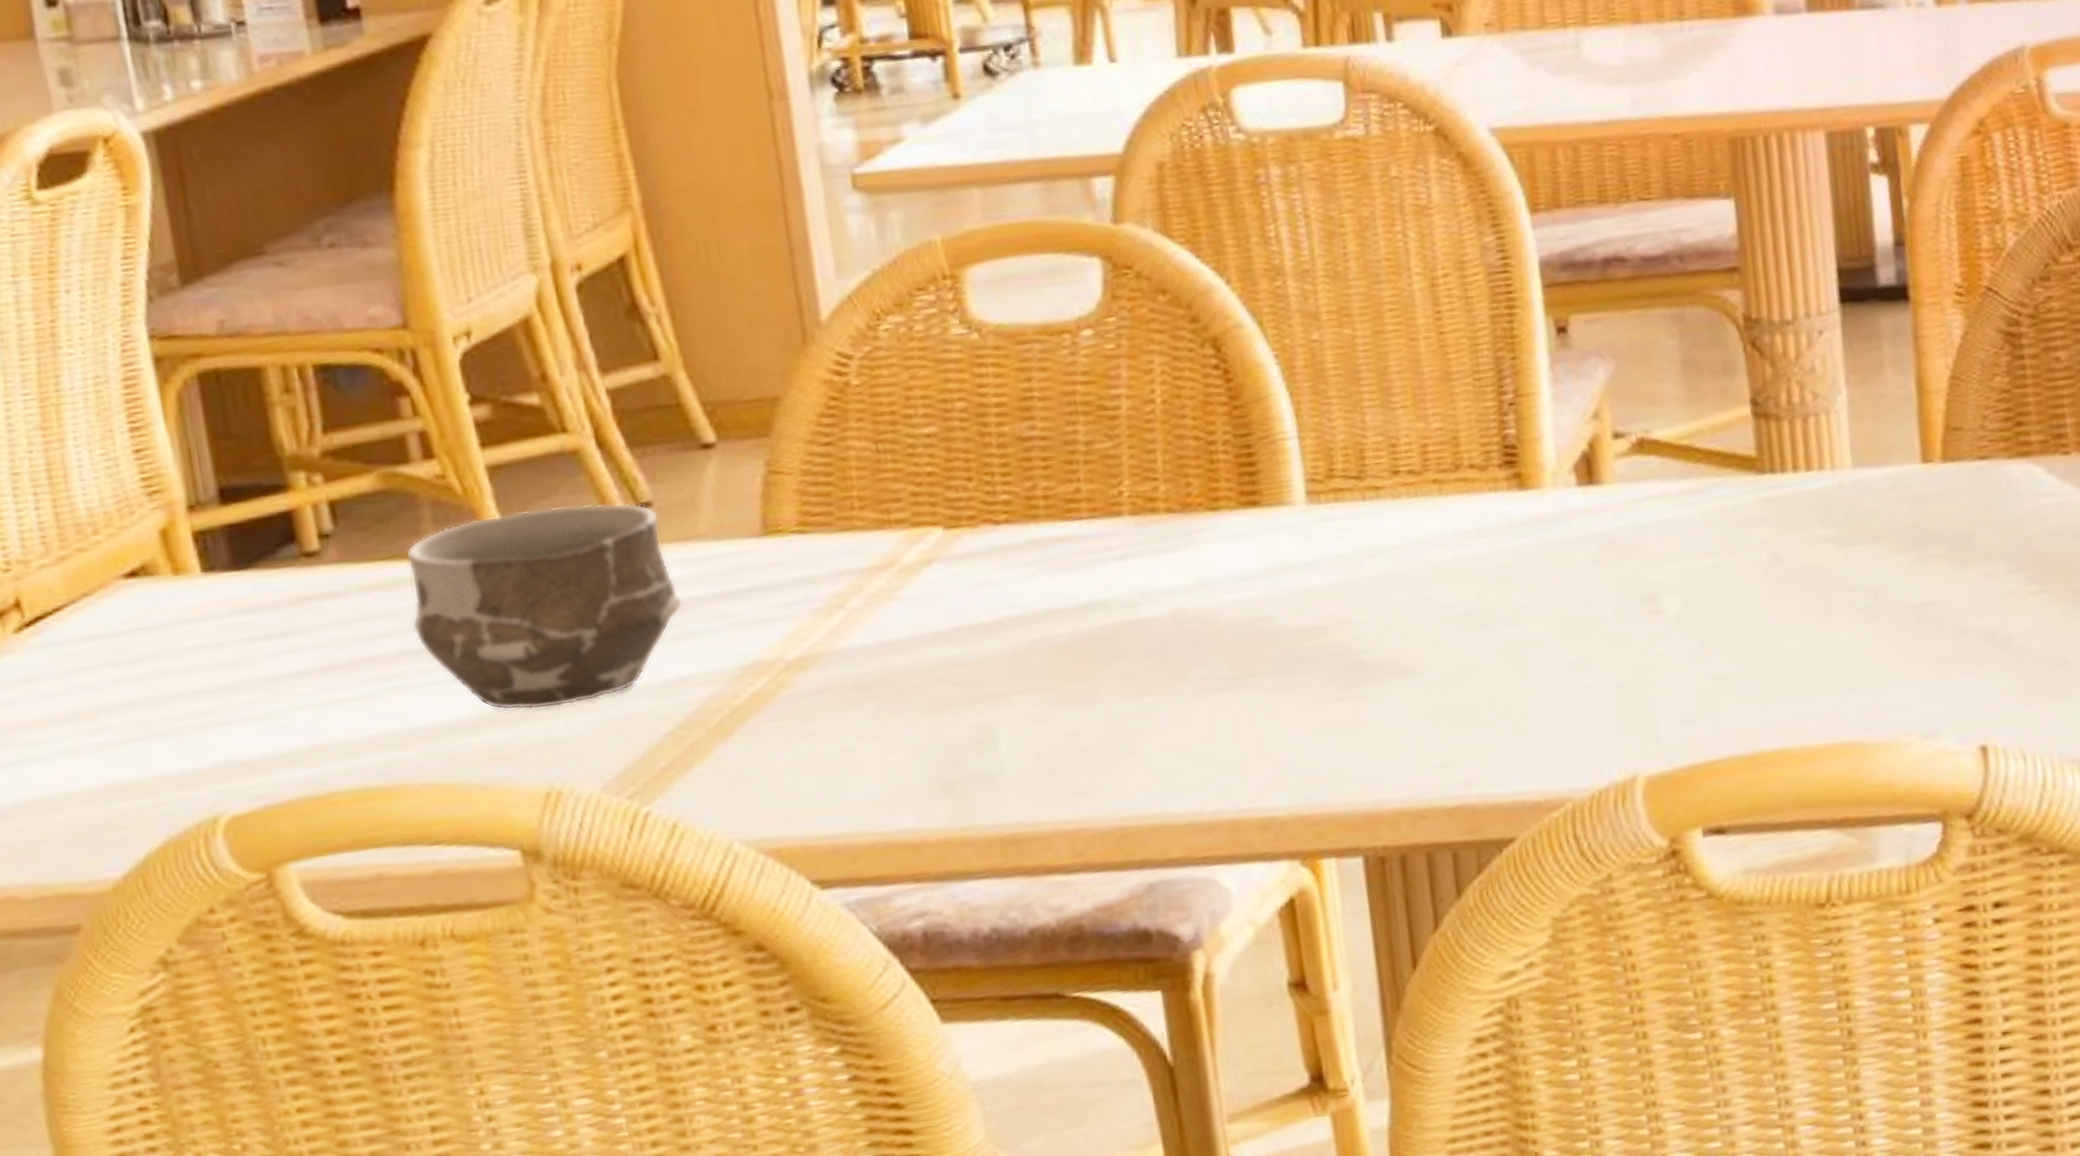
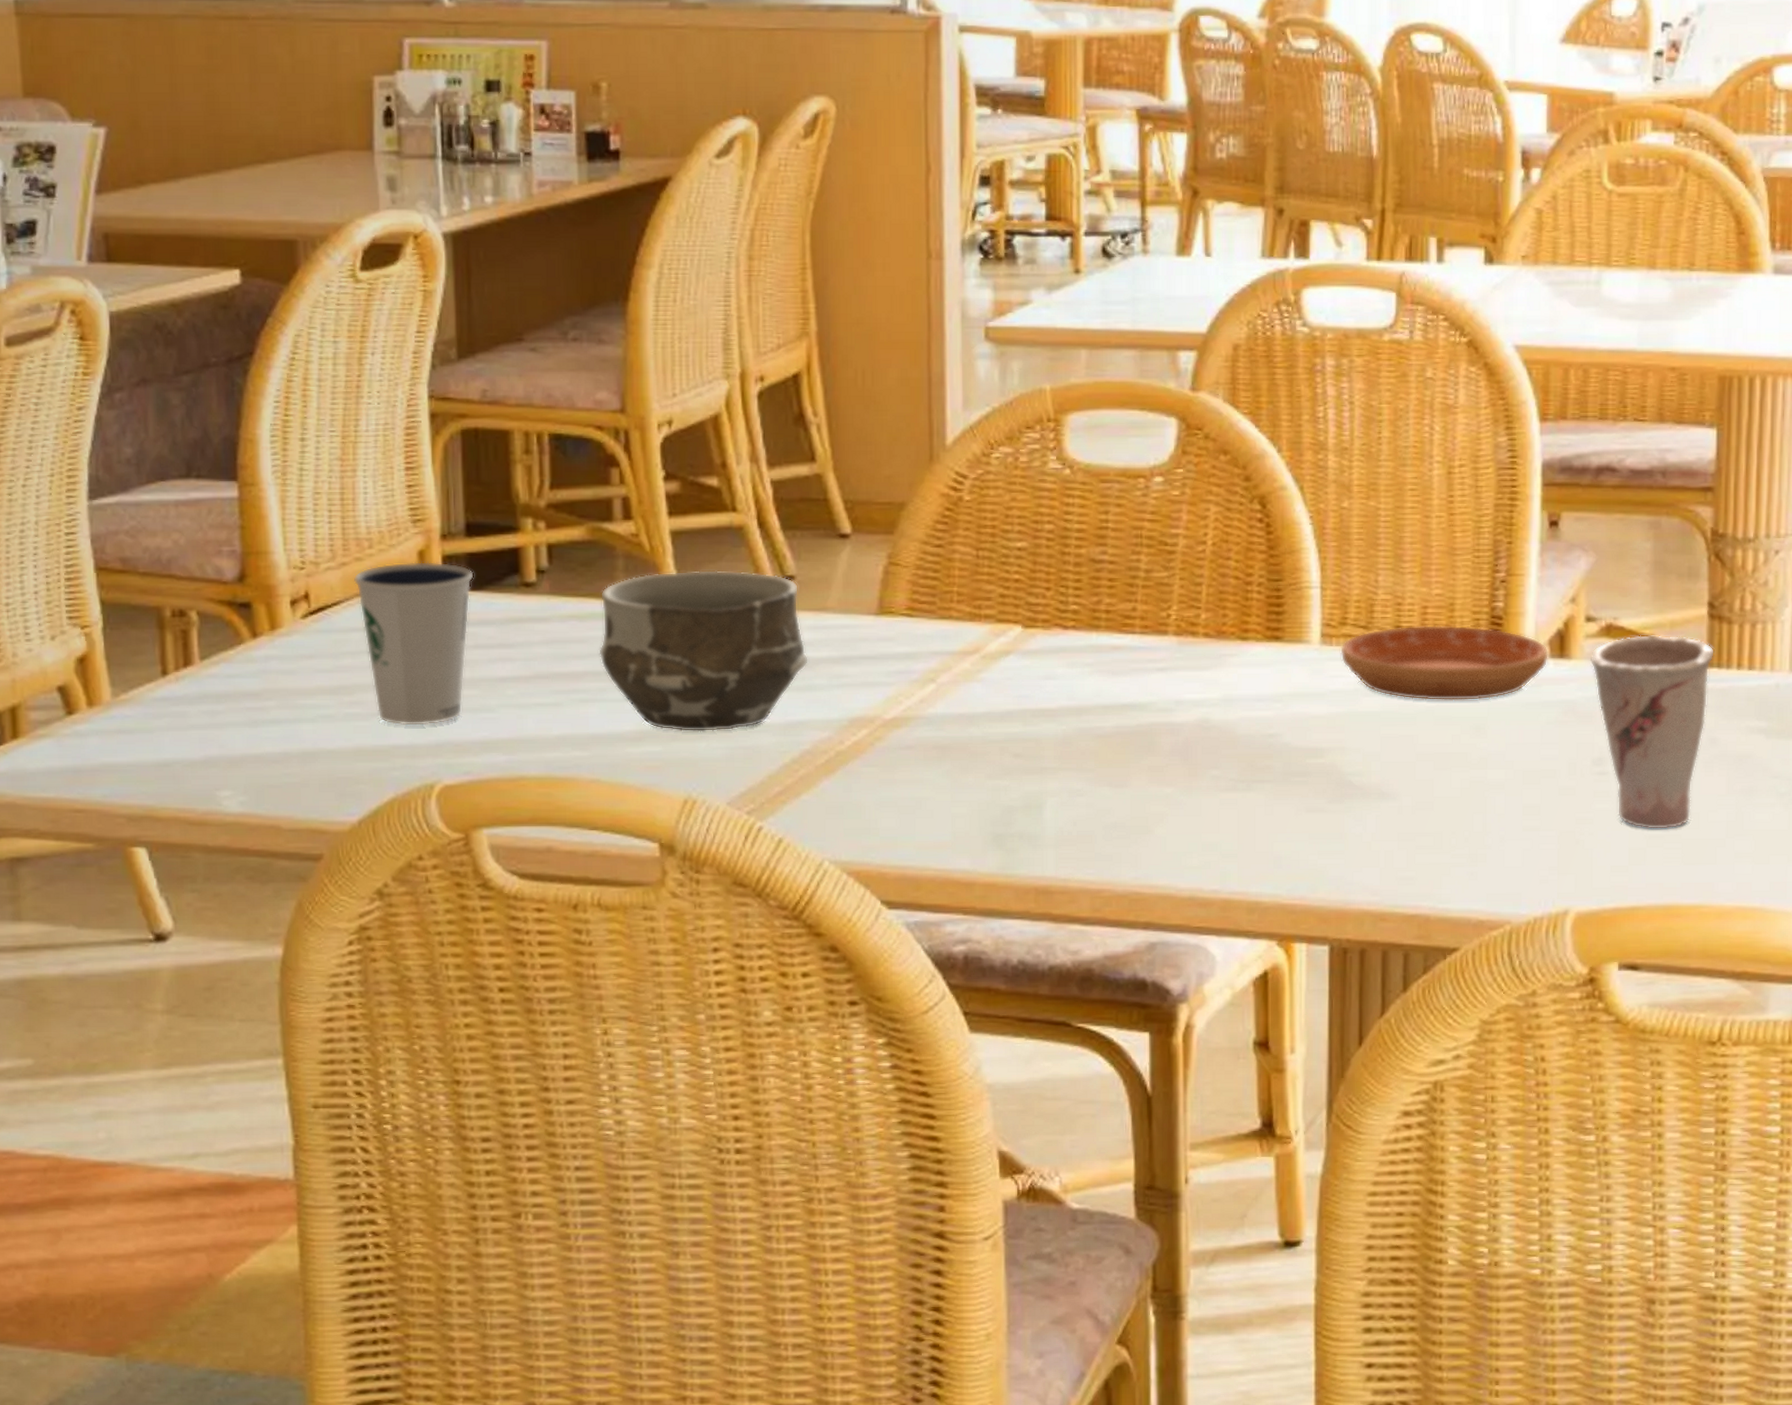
dixie cup: none [77,539,244,751] -> present [353,562,474,726]
saucer: none [1331,460,1577,556] -> present [1340,625,1549,701]
cup: none [1623,441,1766,670] -> present [1590,634,1714,830]

